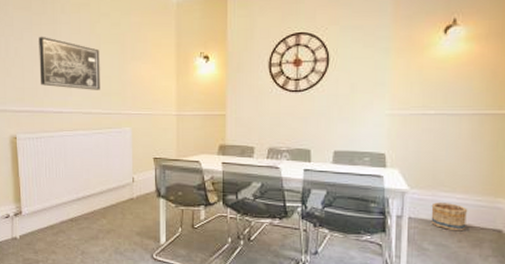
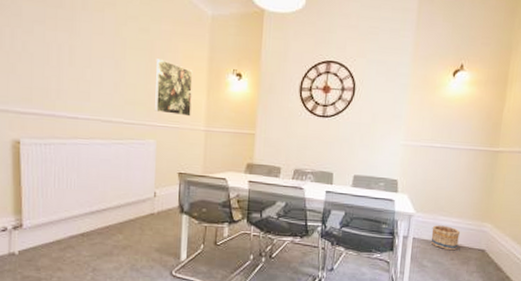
wall art: present [39,36,100,90] -> none [52,32,125,98]
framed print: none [127,50,162,103] -> present [154,59,193,117]

